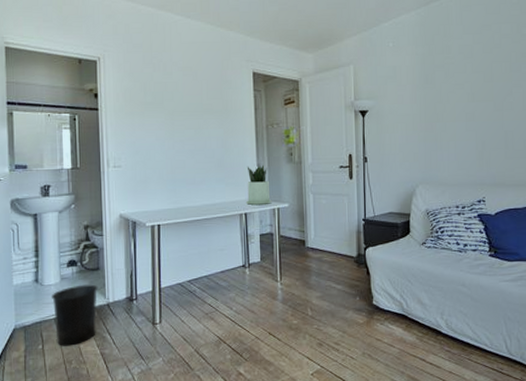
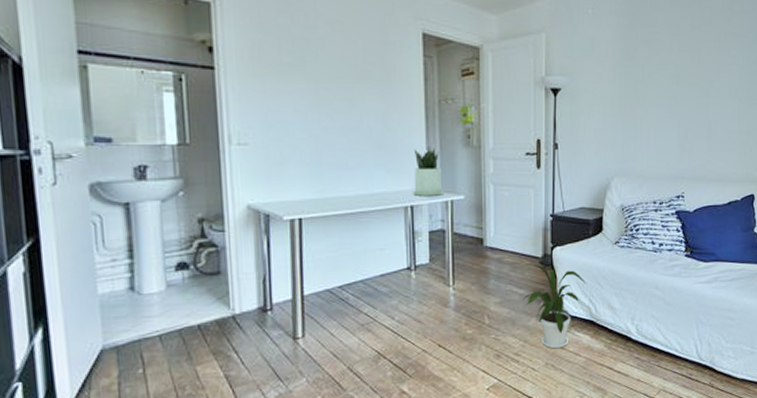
waste bin: present [51,284,98,346] -> none [153,292,220,369]
house plant: none [340,262,397,340] -> present [522,263,586,349]

